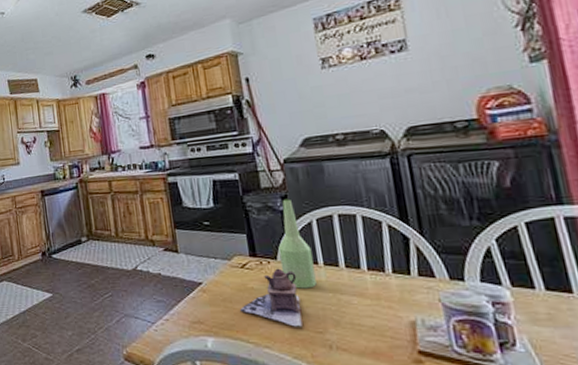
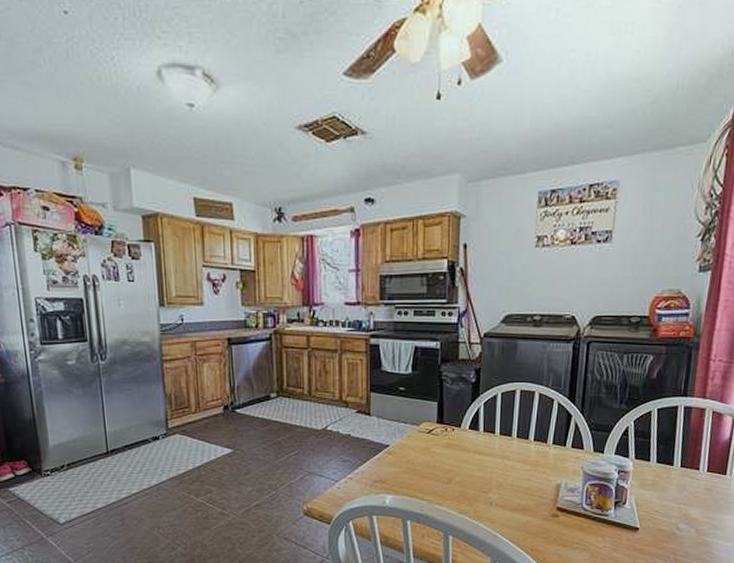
teapot: present [239,268,304,328] -> none [419,435,475,488]
bottle: present [278,199,317,289] -> none [463,372,492,454]

